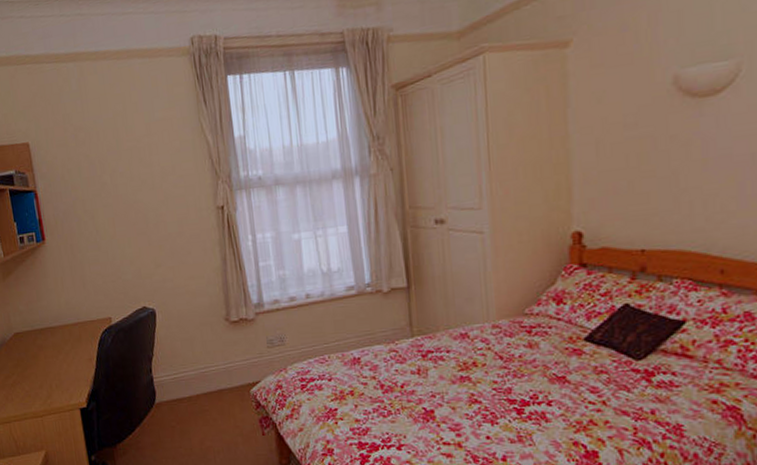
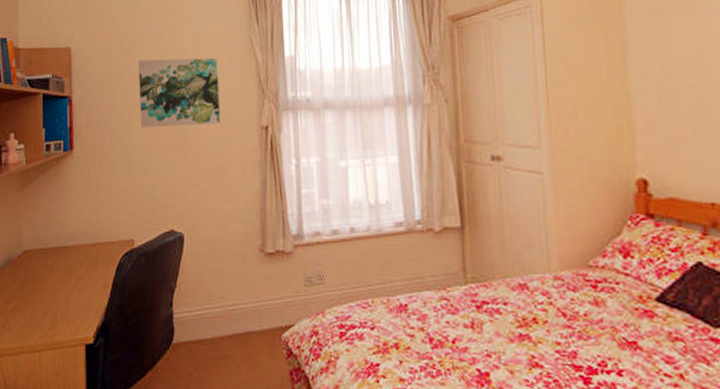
wall art: none [94,144,178,215] -> present [138,58,220,128]

